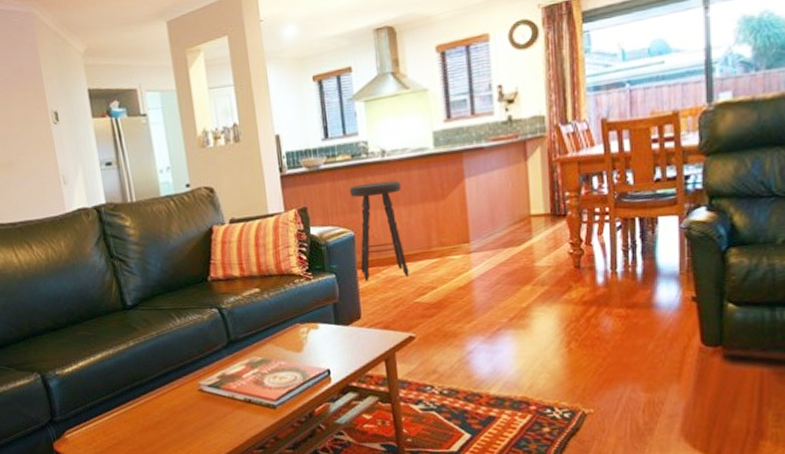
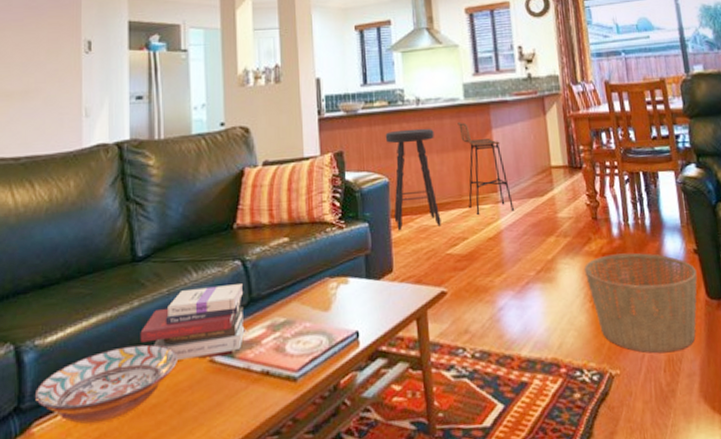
decorative bowl: none [62,376,172,435] -> present [34,344,177,425]
books: none [138,328,229,389] -> present [140,284,247,360]
bar stool: none [426,172,488,266] -> present [457,121,515,216]
basket: none [561,300,693,396] -> present [583,253,698,354]

